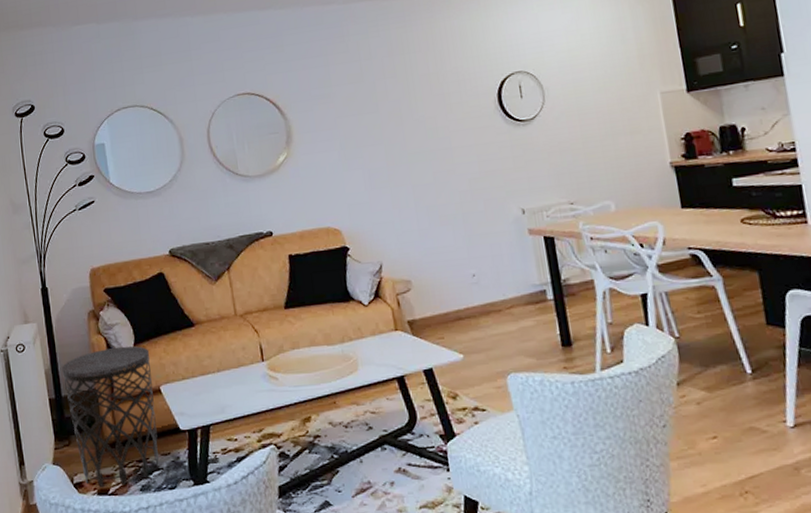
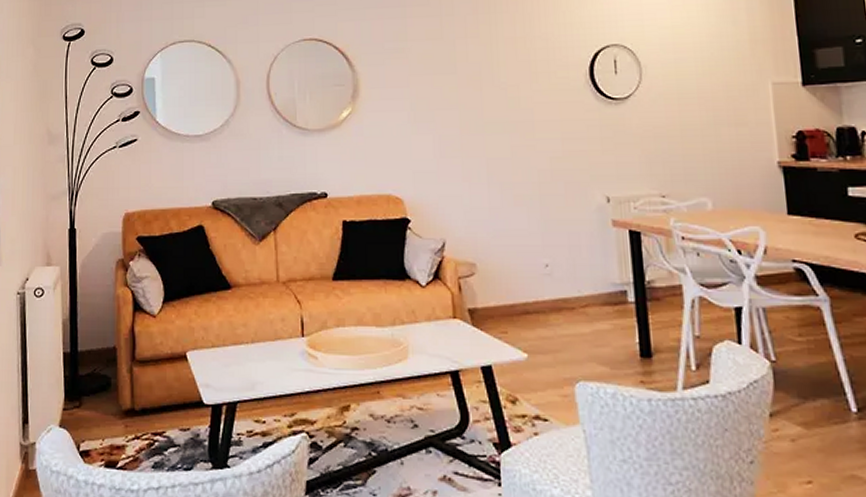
side table: present [61,345,159,488] -> none [80,302,179,460]

